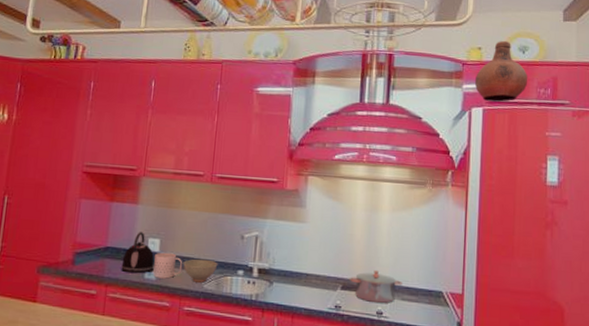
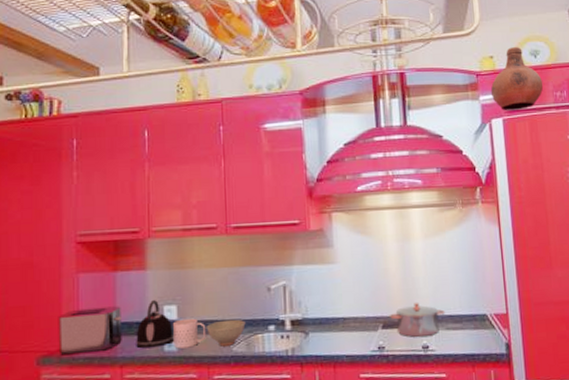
toaster: none [56,230,113,271] -> present [58,306,122,356]

